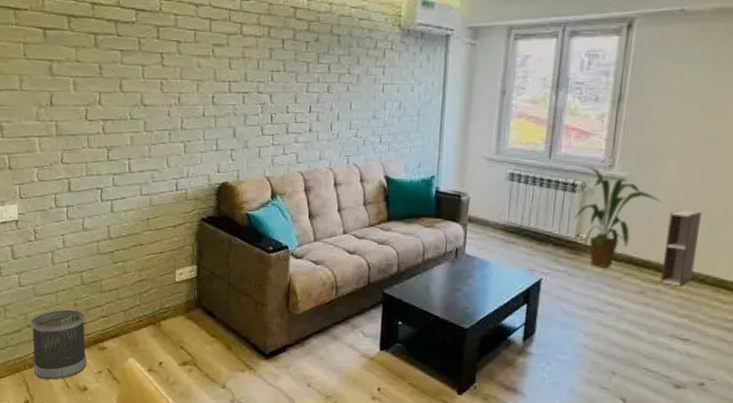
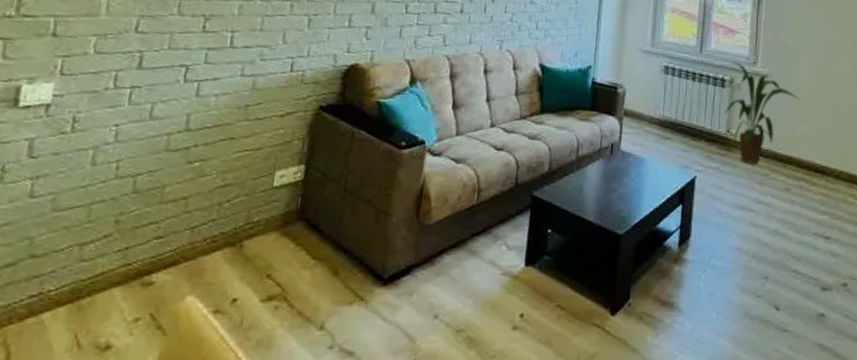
wastebasket: present [31,309,87,380] -> none [24,229,129,338]
shelf: present [660,209,702,287] -> none [802,106,833,183]

